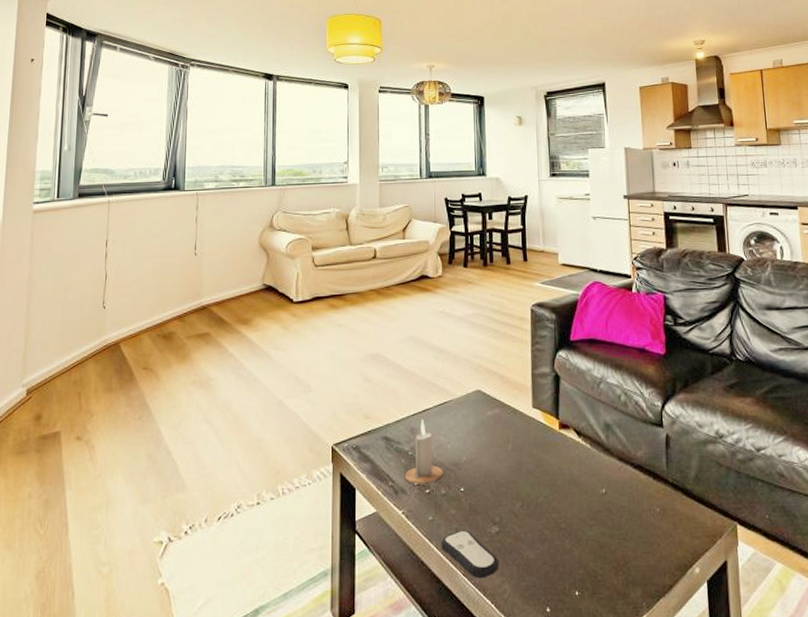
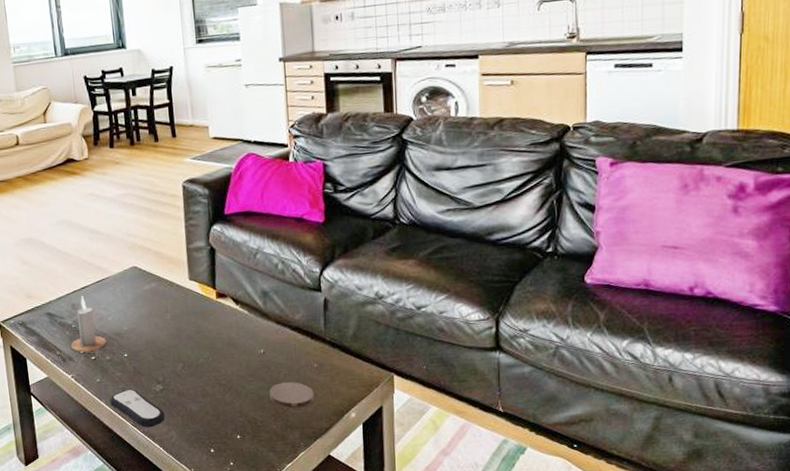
coaster: none [609,528,657,561] -> present [268,382,315,410]

